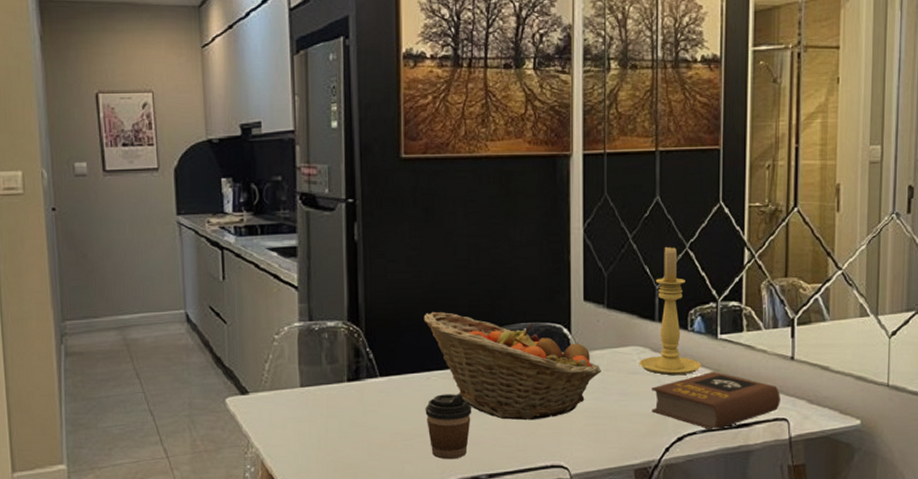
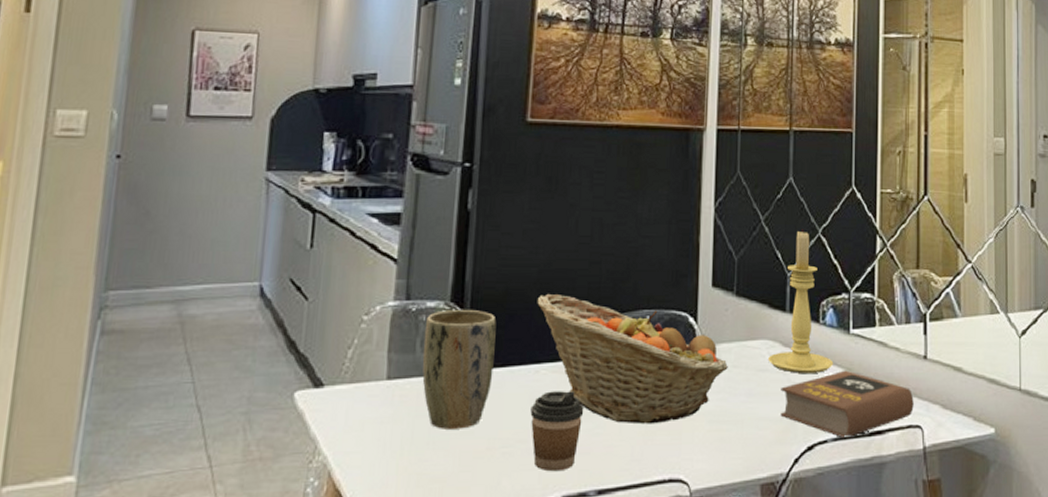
plant pot: none [327,328,390,427] -> present [422,310,496,429]

